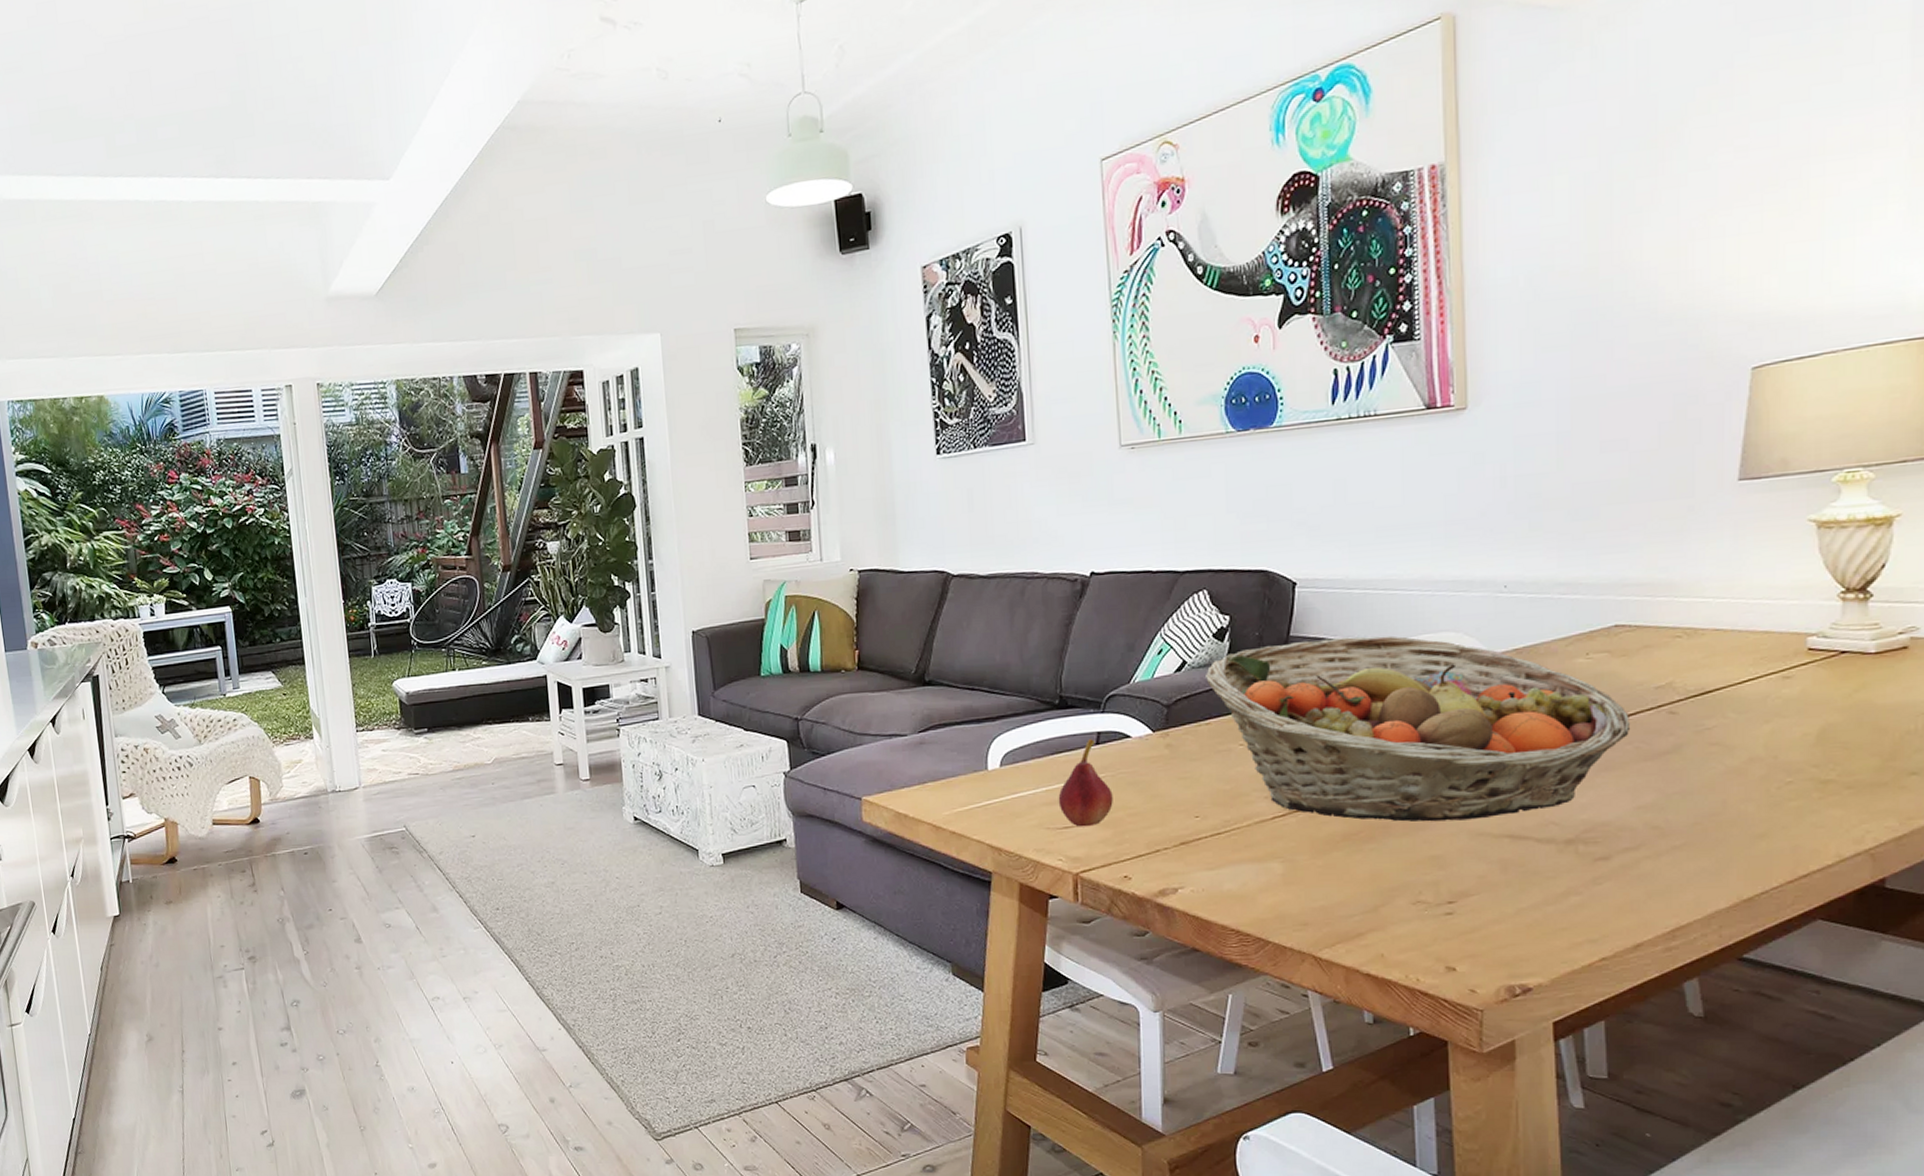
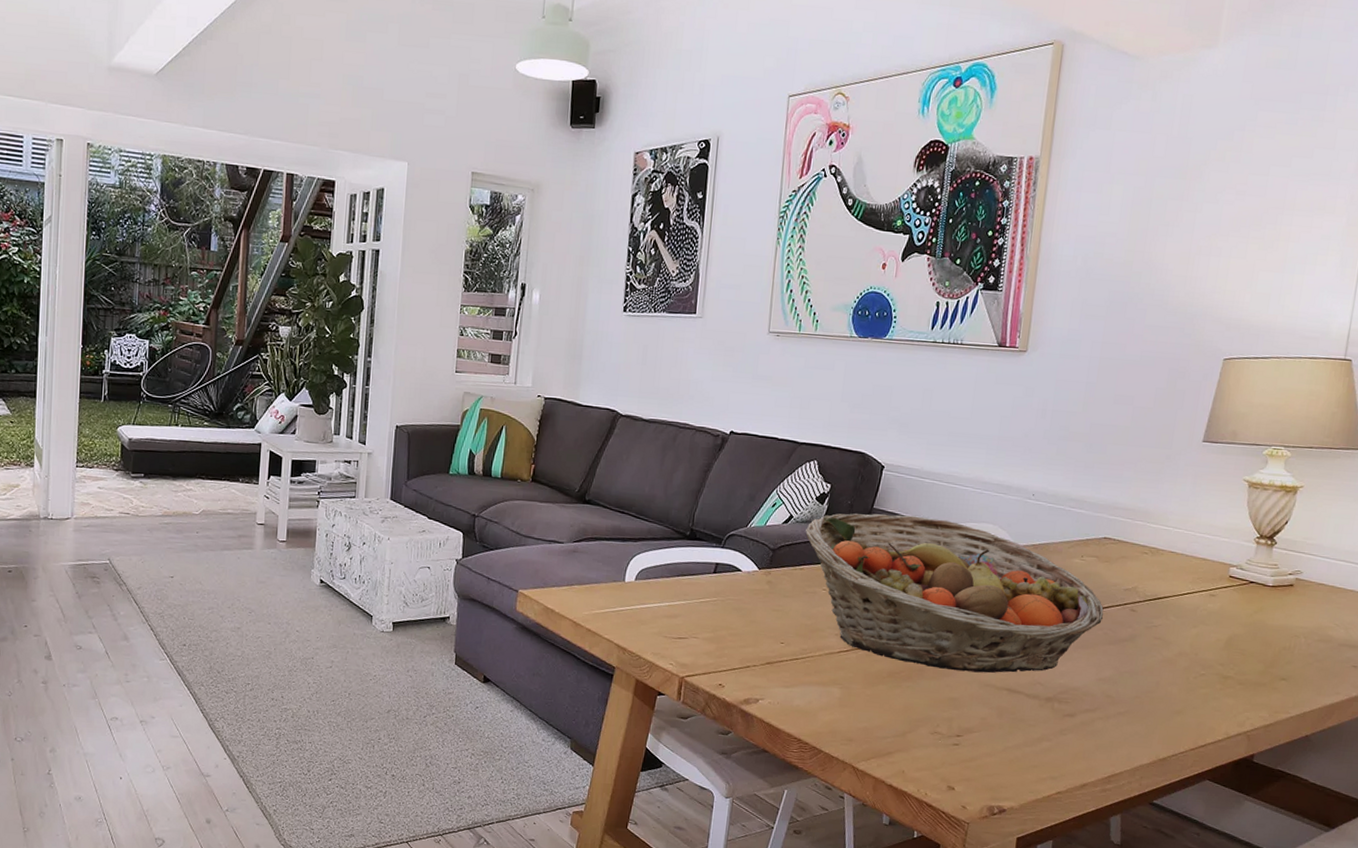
fruit: present [1058,738,1113,827] -> none [676,567,721,640]

